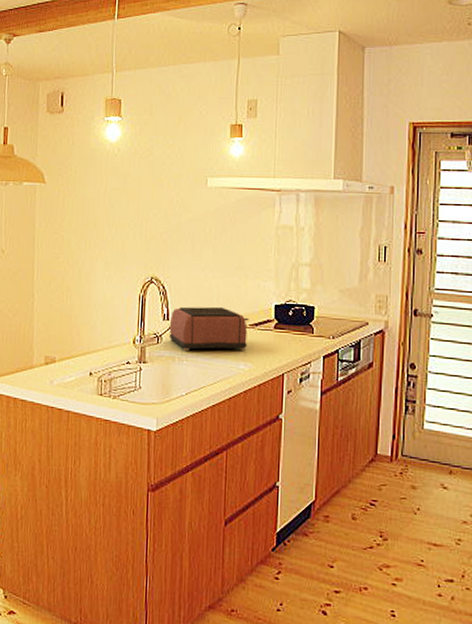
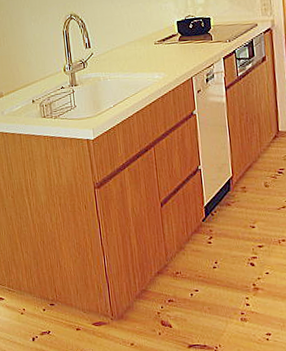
toaster: present [169,306,249,352] -> none [91,29,158,72]

